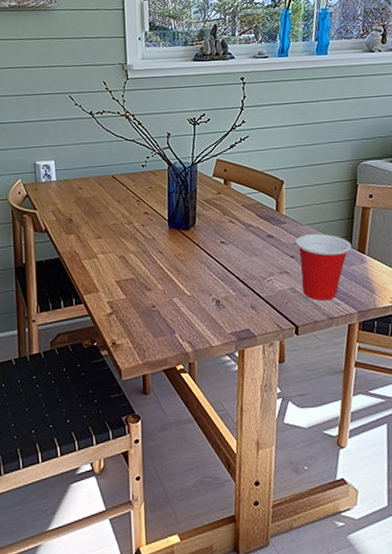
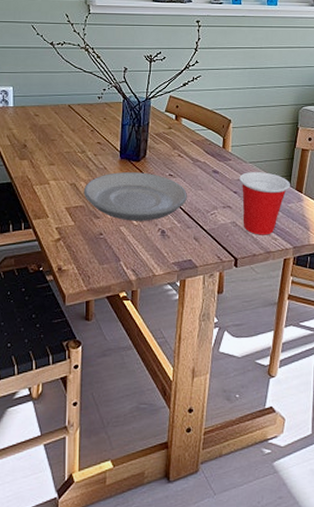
plate: none [133,241,241,292] -> present [83,172,187,221]

